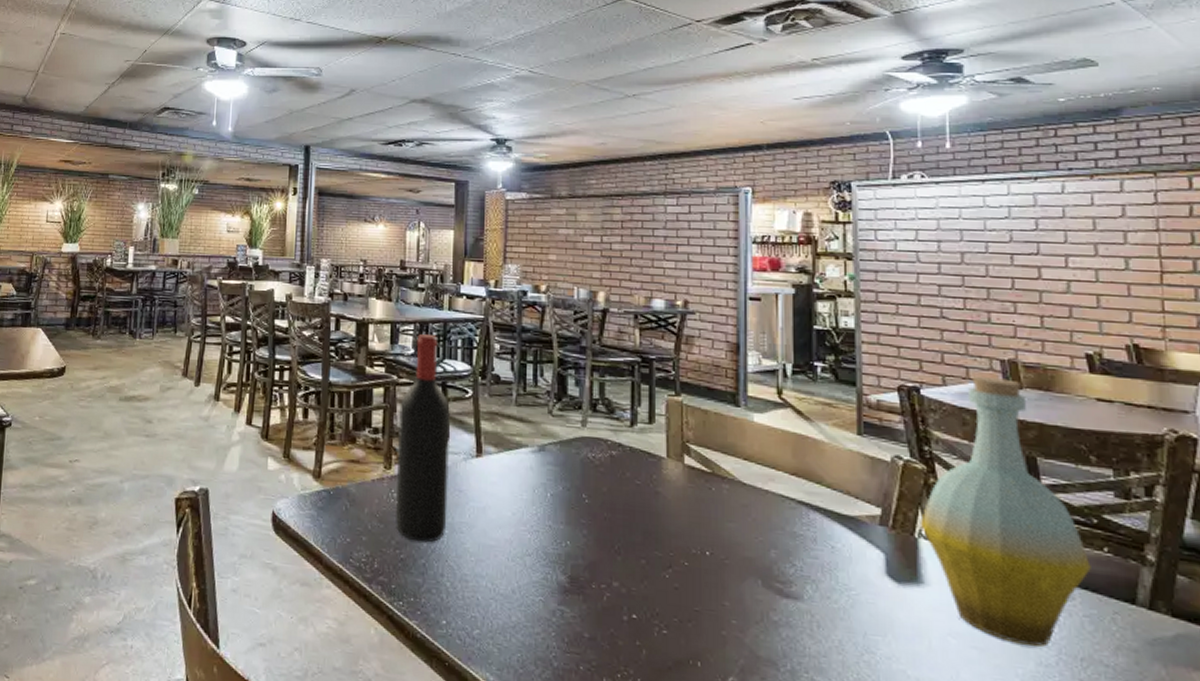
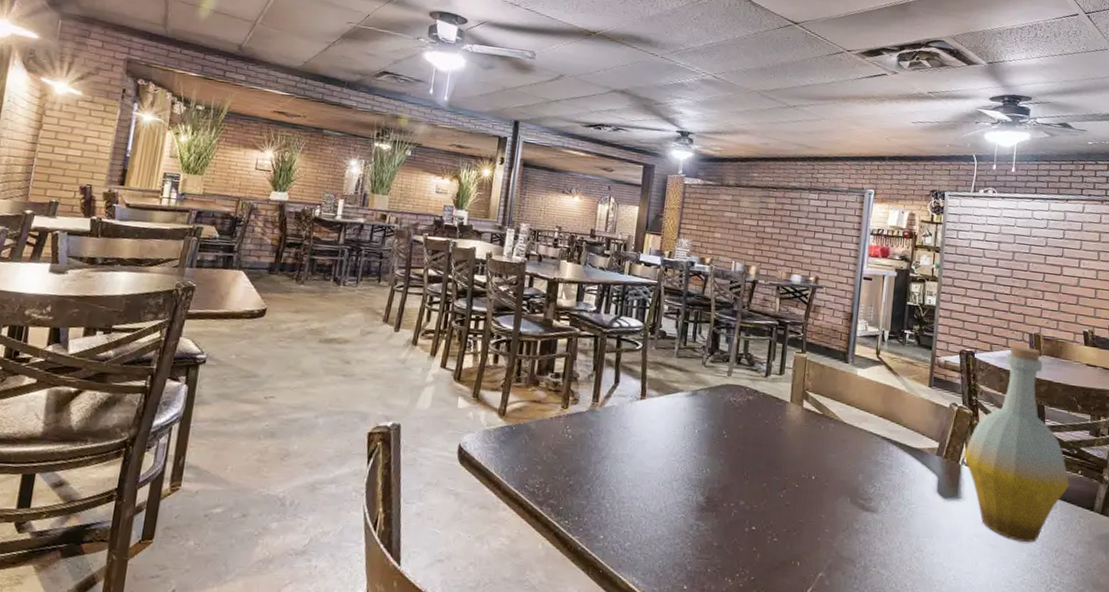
wine bottle: present [396,334,451,543] -> none [567,294,622,471]

